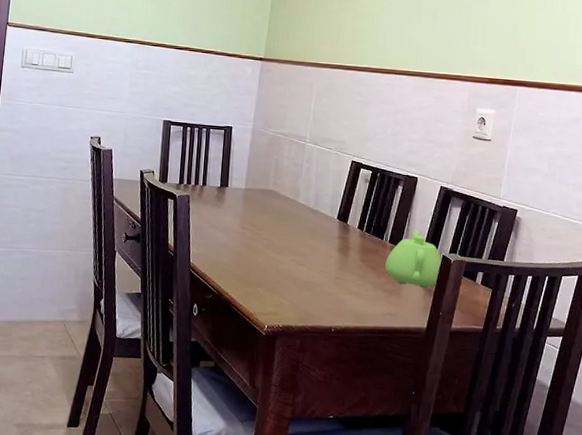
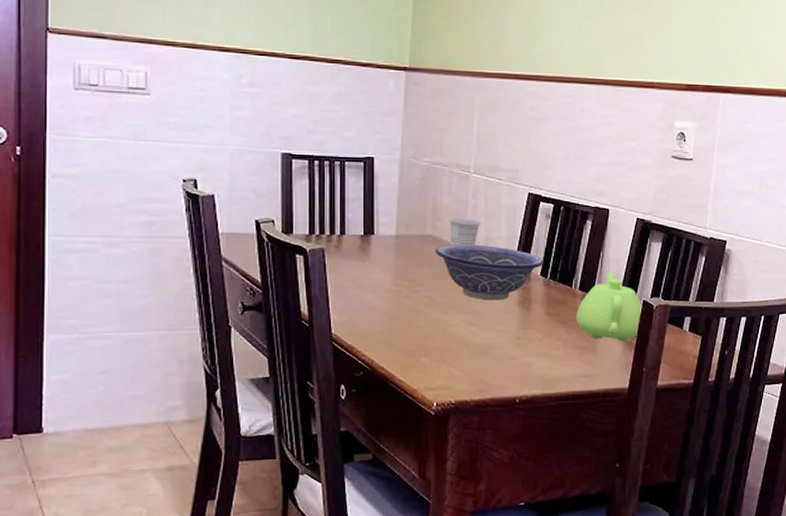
decorative bowl: none [274,198,361,247] -> present [434,244,544,301]
cup: none [287,177,312,200] -> present [449,217,481,245]

